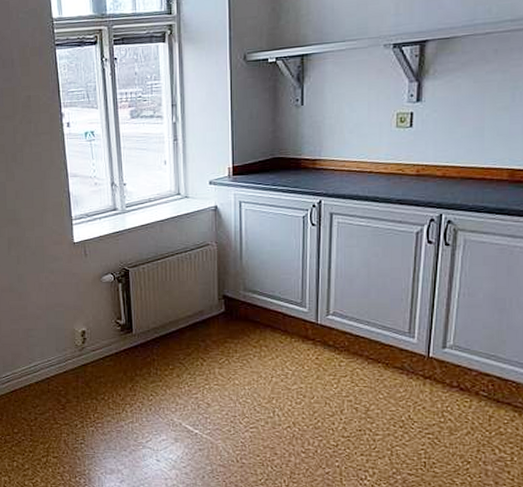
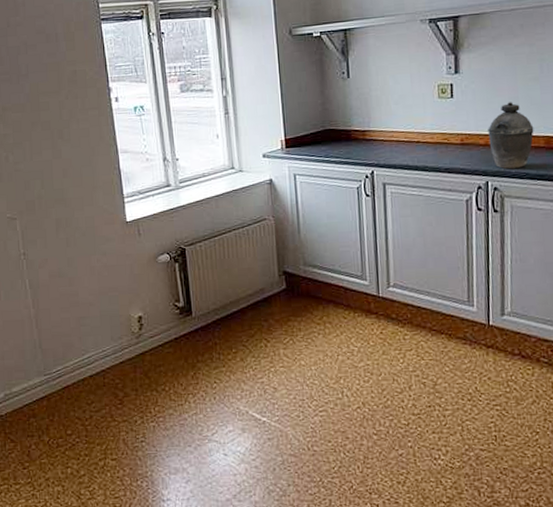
kettle: none [447,132,498,203] -> present [488,102,534,170]

